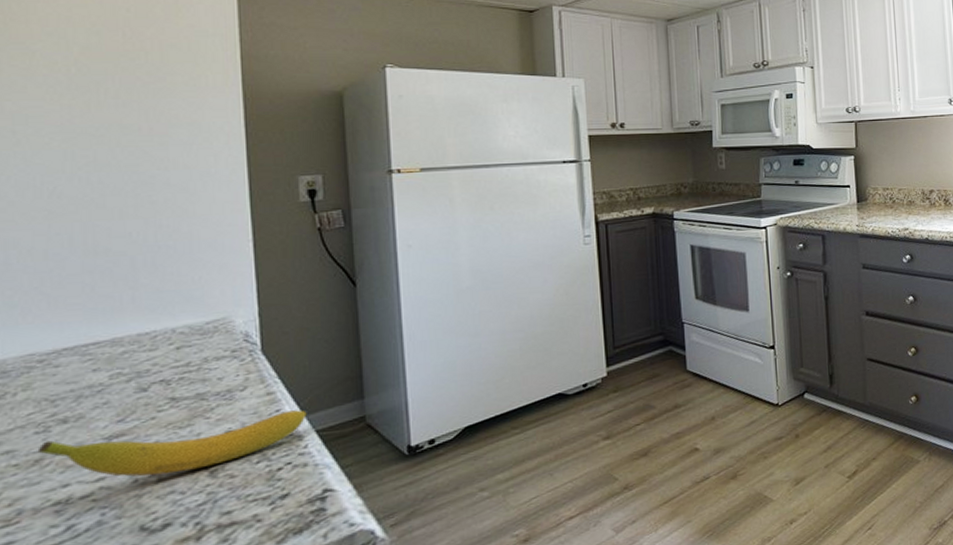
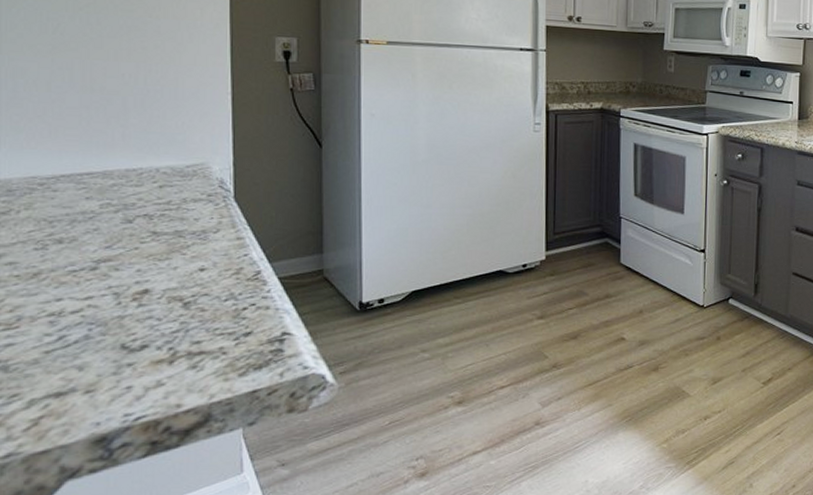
banana: present [37,410,307,477] -> none [36,256,271,301]

